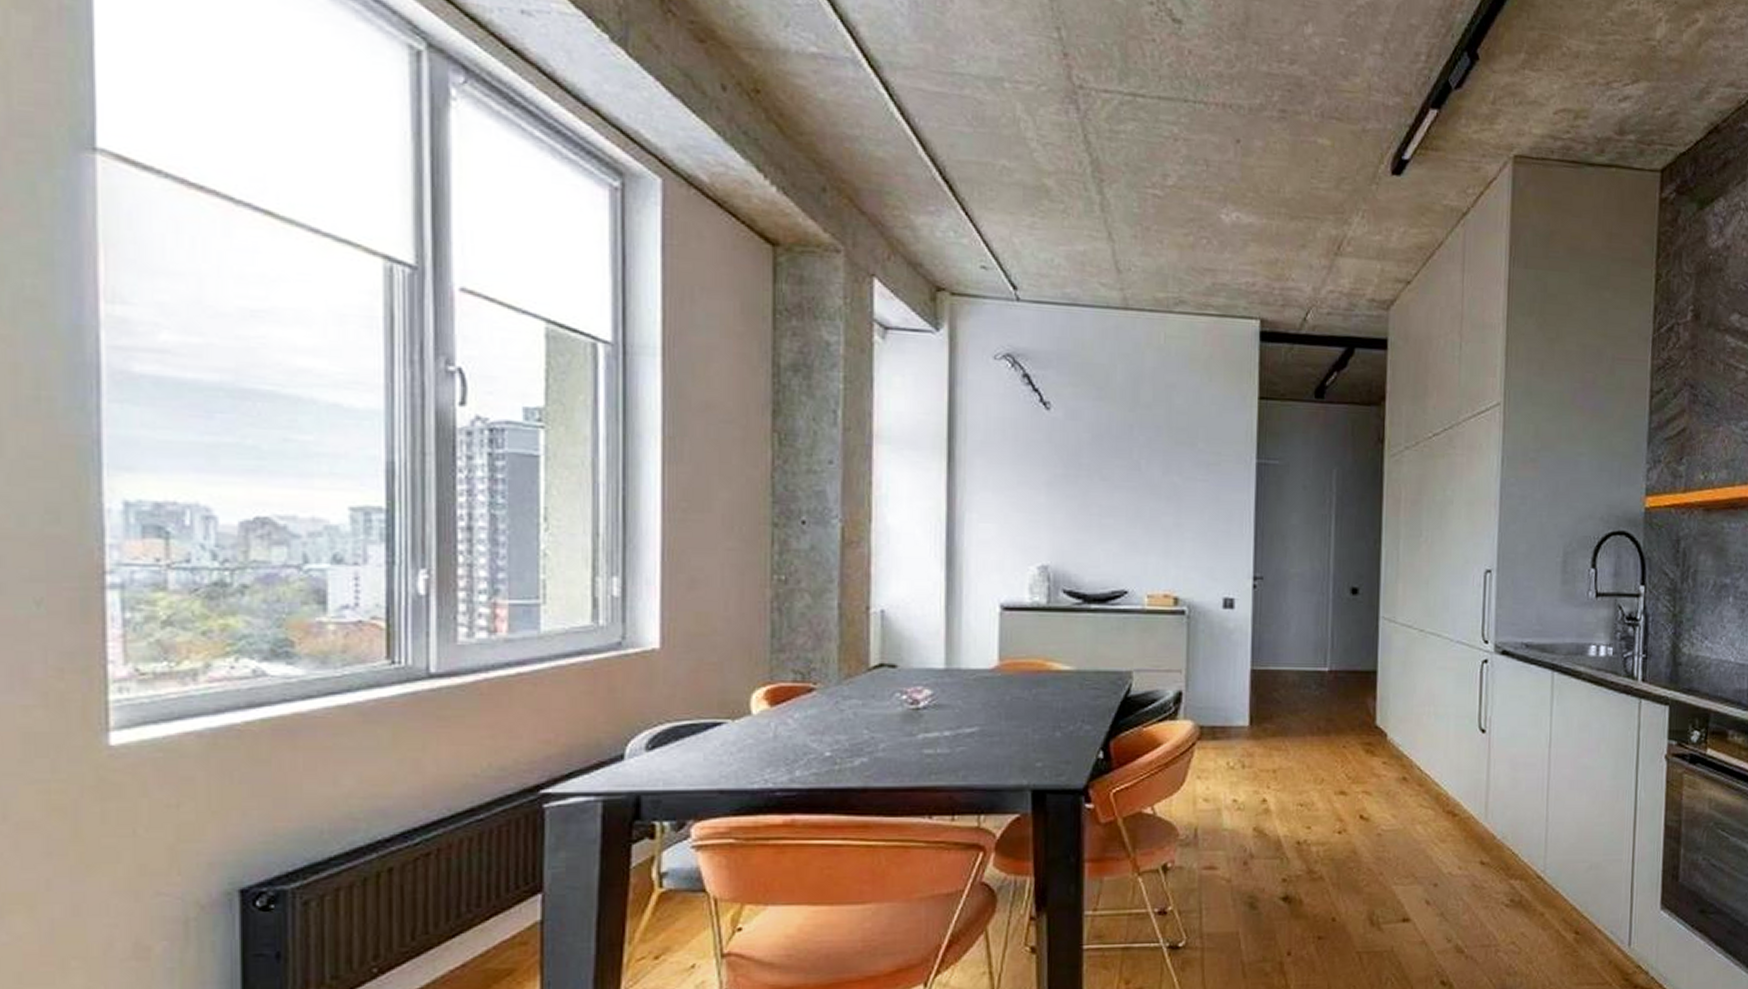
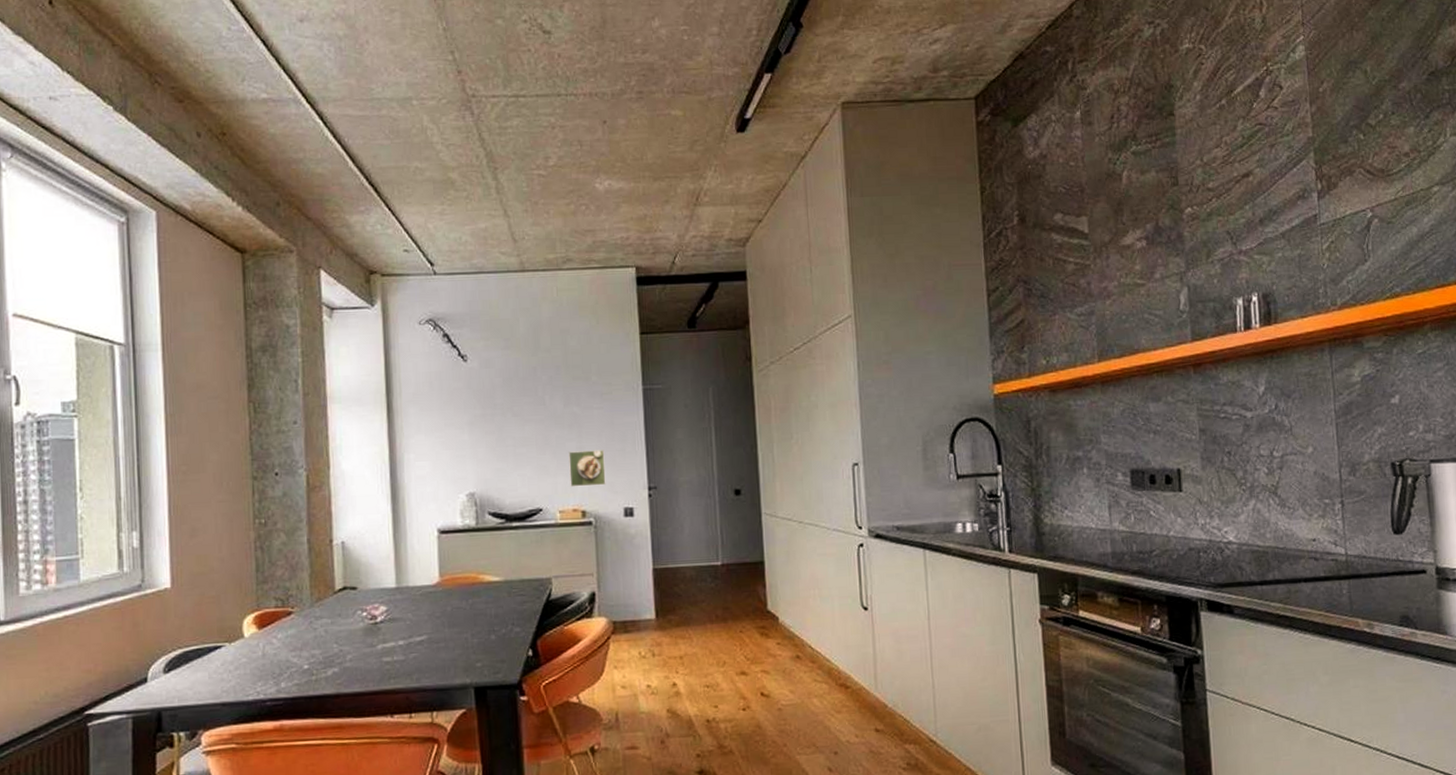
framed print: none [1163,528,1206,571] -> present [568,450,606,487]

